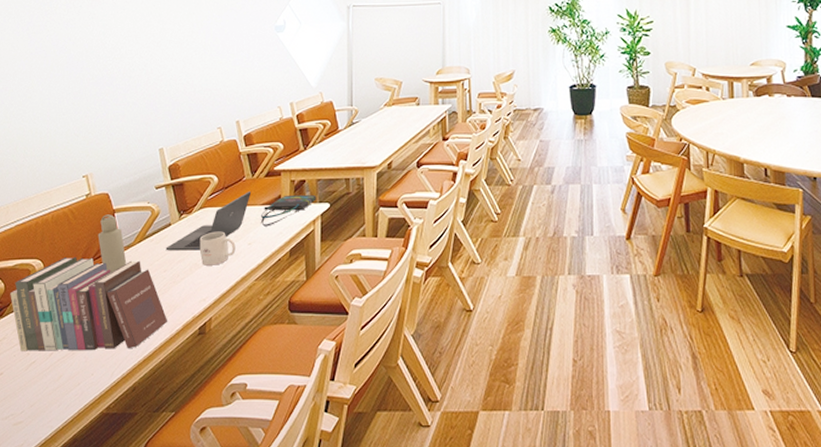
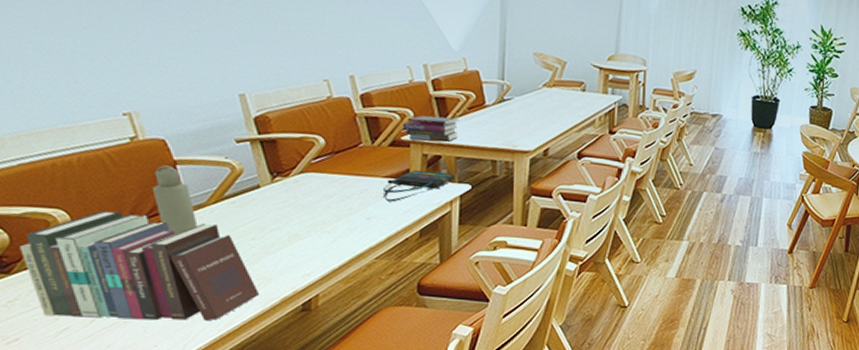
laptop: present [165,192,252,251] -> none [253,160,371,220]
mug: present [199,231,236,266] -> none [300,200,350,239]
books: none [275,145,319,170] -> present [402,115,459,142]

